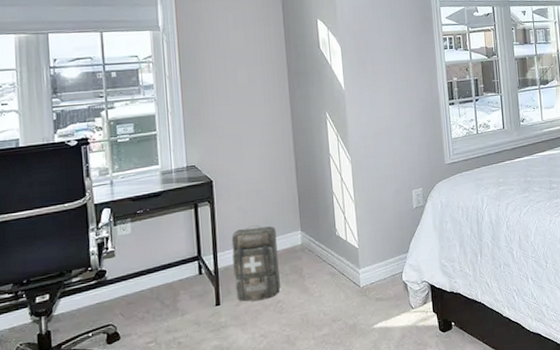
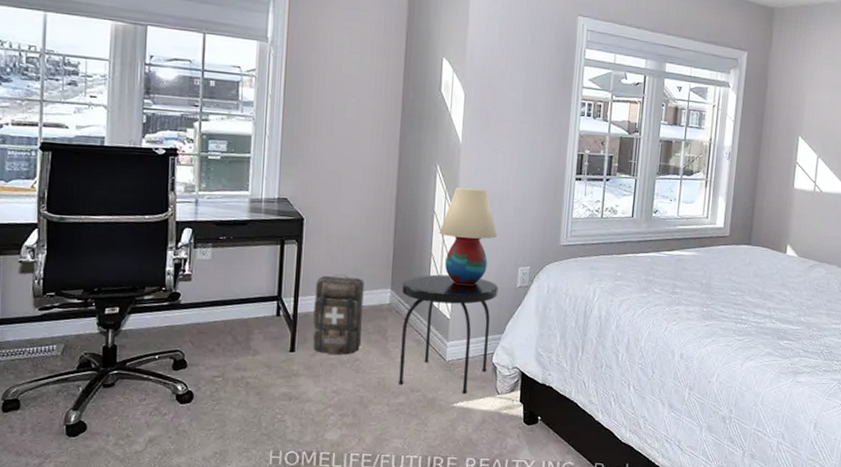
side table: none [310,206,399,318] -> present [397,274,498,395]
table lamp: none [336,127,389,216] -> present [438,187,497,286]

